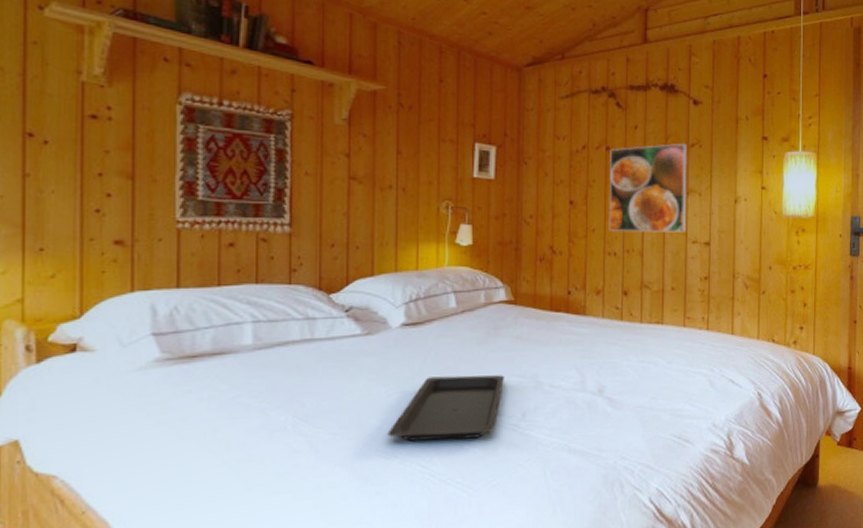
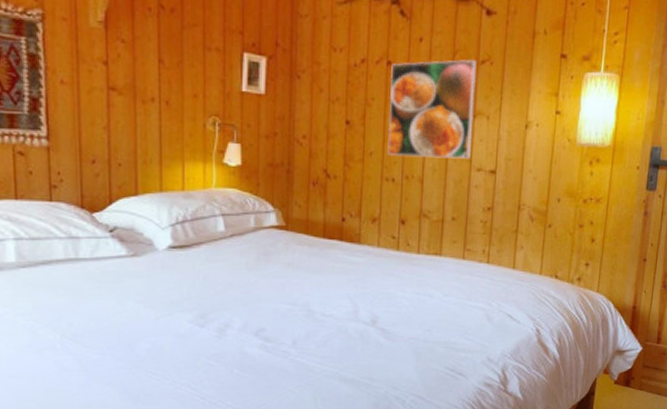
serving tray: present [387,375,504,441] -> none [156,301,275,365]

